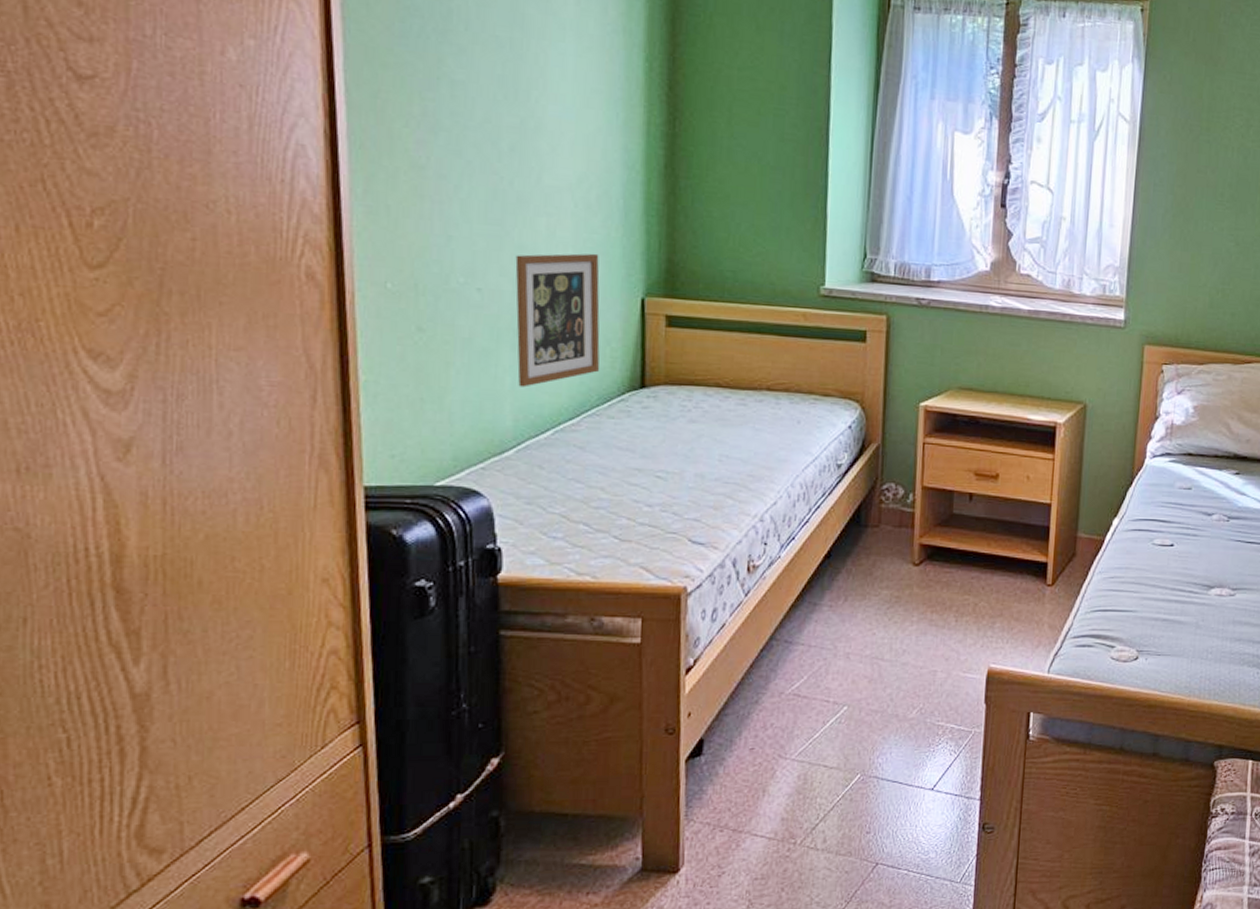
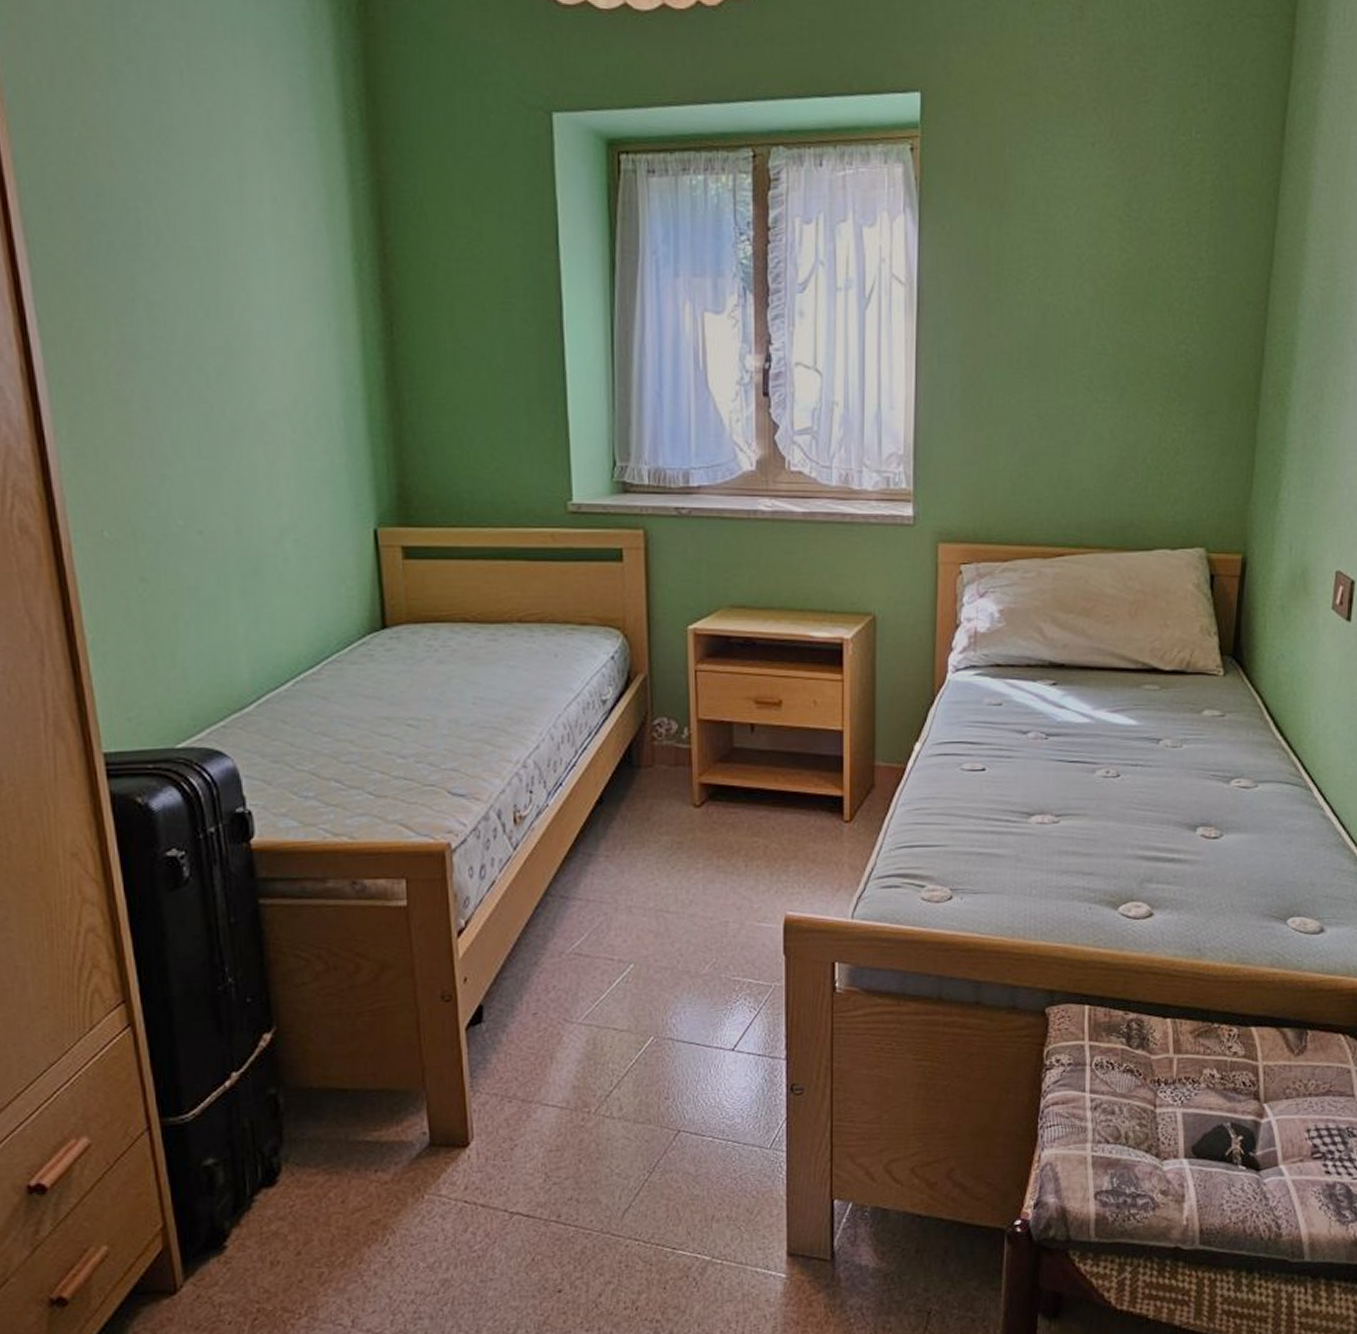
picture frame: present [515,253,600,388] -> none [235,483,337,636]

